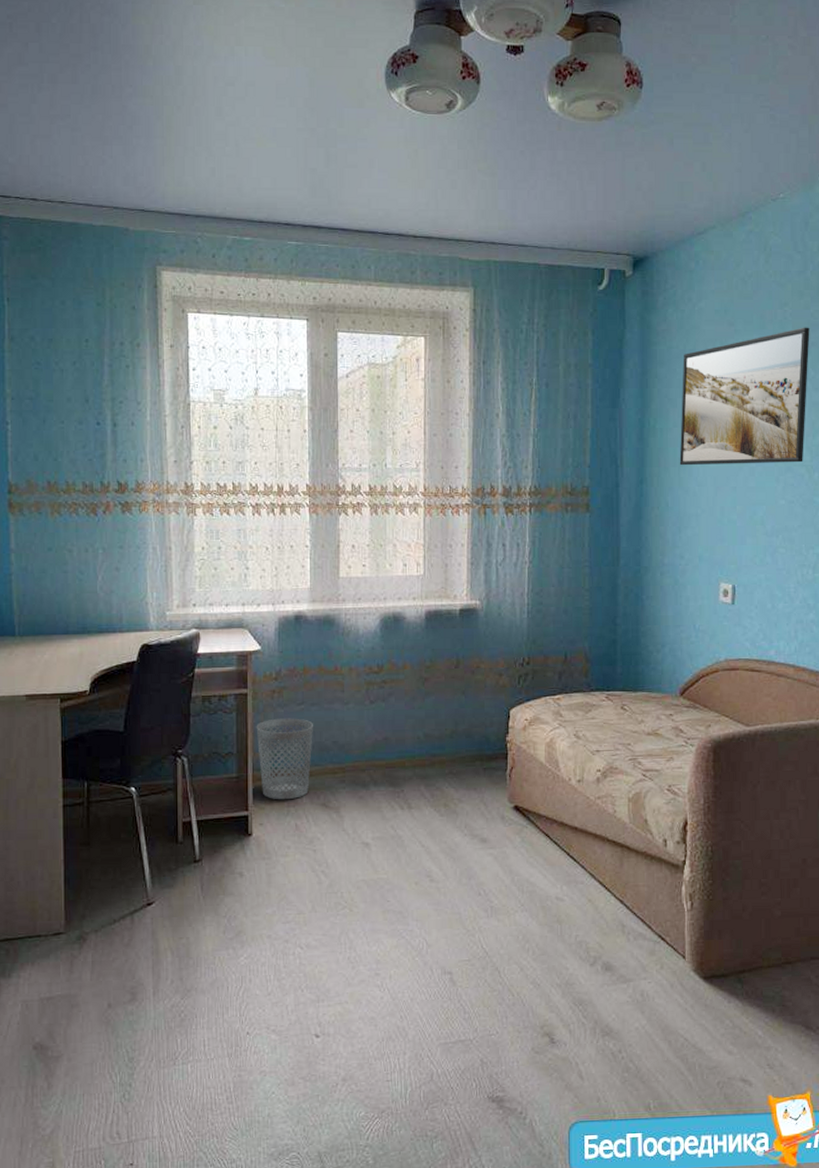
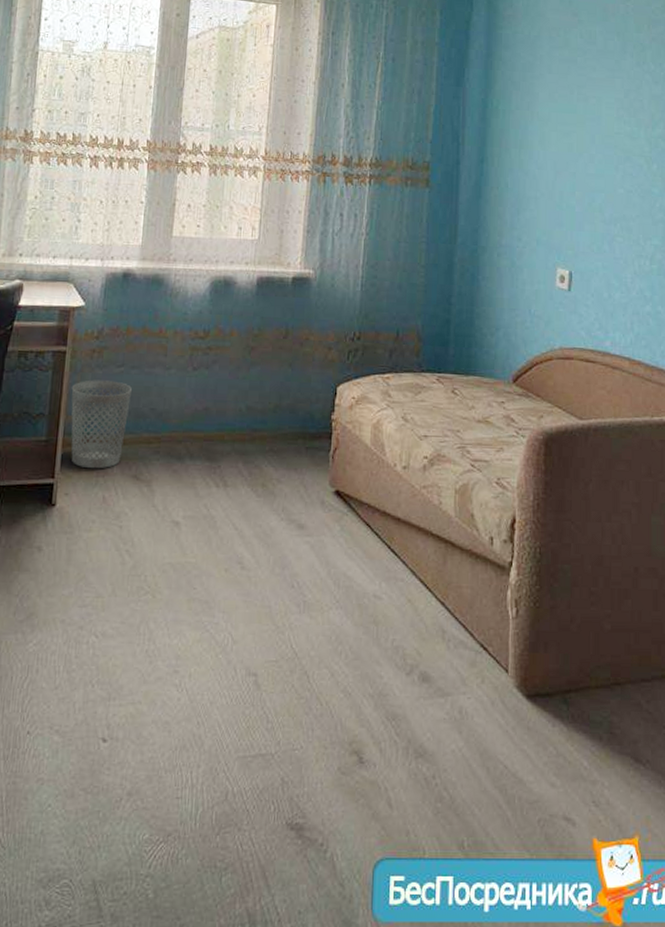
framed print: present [679,327,810,466] -> none [520,22,651,153]

